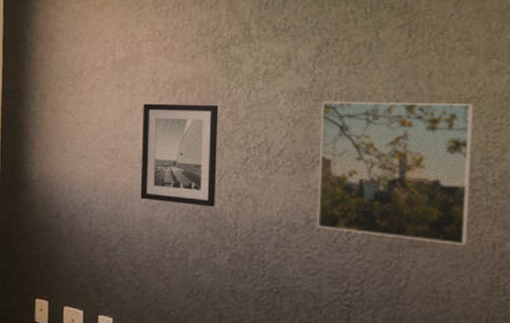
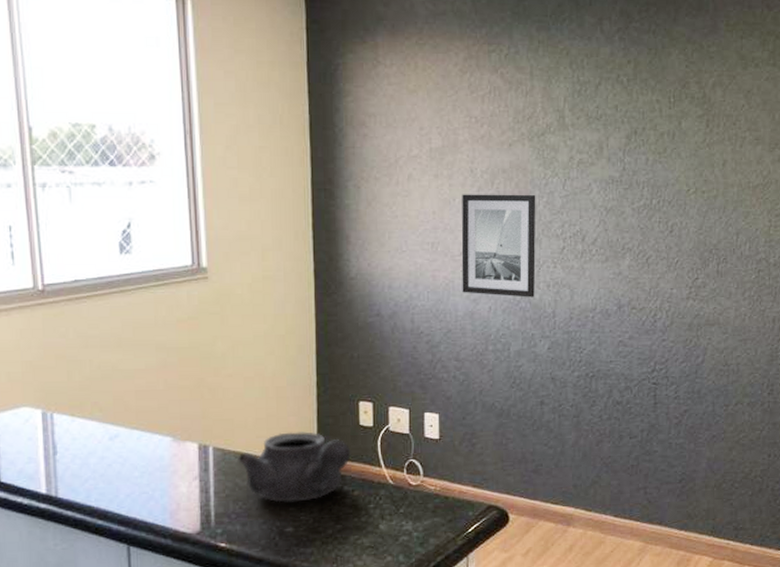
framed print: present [317,101,474,245] -> none [628,189,760,321]

